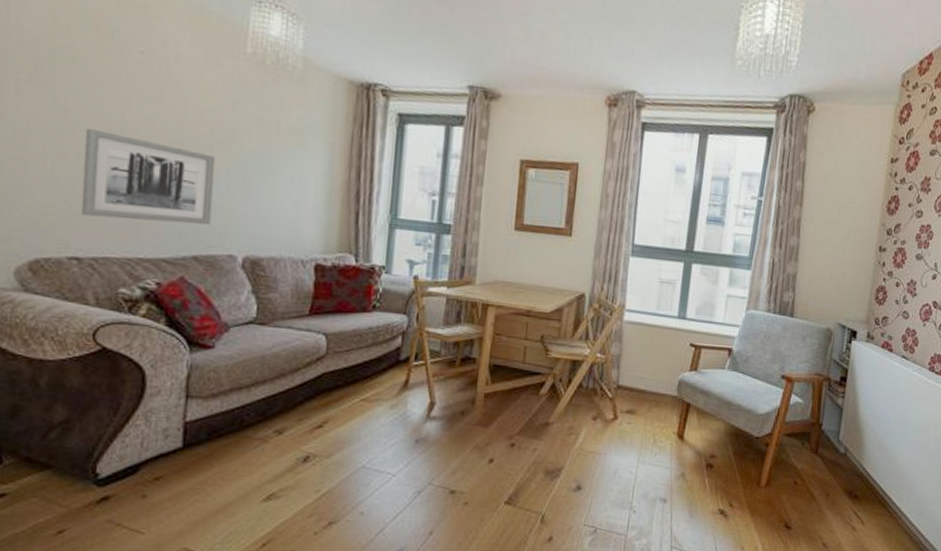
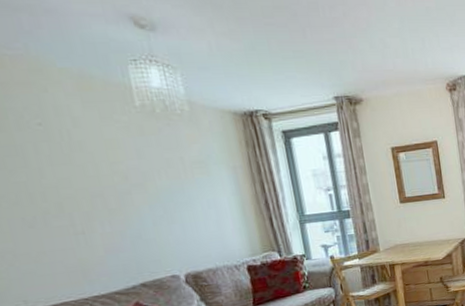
wall art: present [80,127,215,225] -> none [8,198,148,273]

